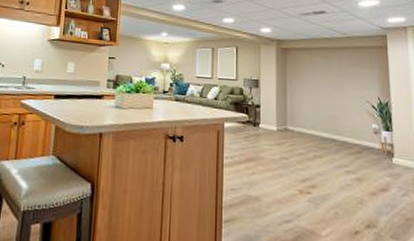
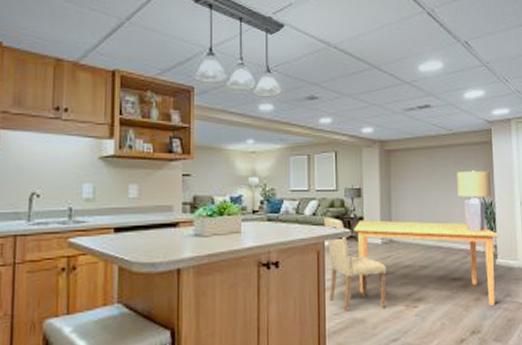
dining chair: none [223,102,281,191] -> present [323,217,387,311]
dining table: none [251,108,395,203] -> present [354,220,499,305]
lamp: none [351,72,388,130] -> present [457,170,492,232]

